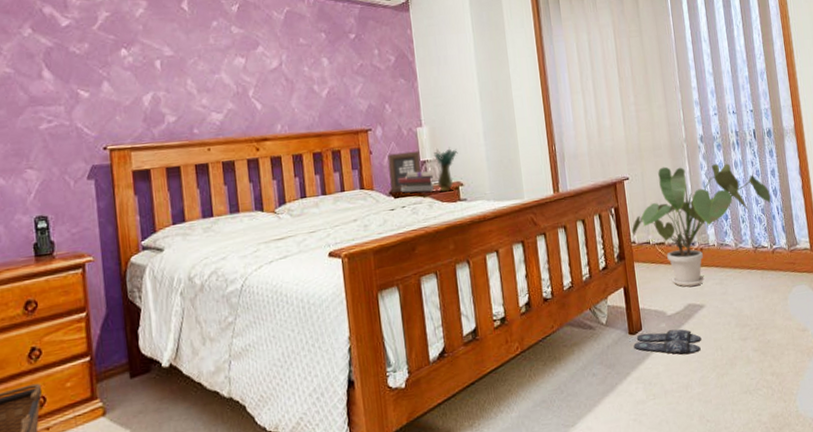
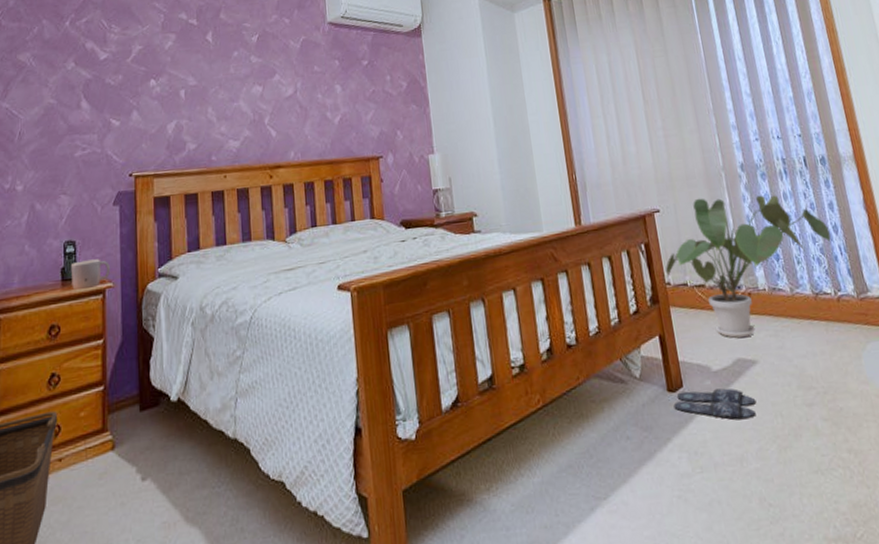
mug: none [44,233,90,266] -> present [70,259,111,291]
picture frame: present [387,150,422,194] -> none [398,178,434,224]
books: present [398,171,434,194] -> none [409,200,447,224]
vase: present [433,147,458,192] -> none [445,175,472,223]

